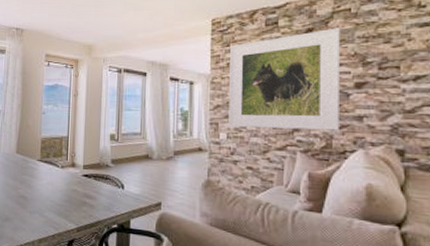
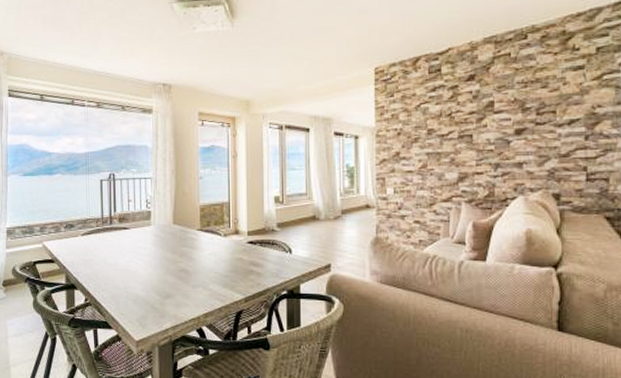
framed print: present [228,28,340,131] -> none [394,73,501,180]

